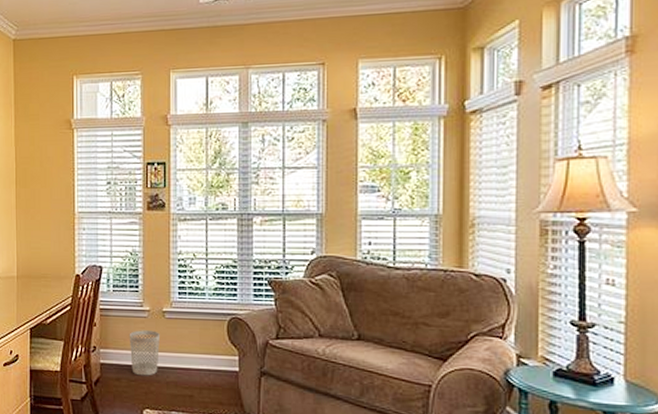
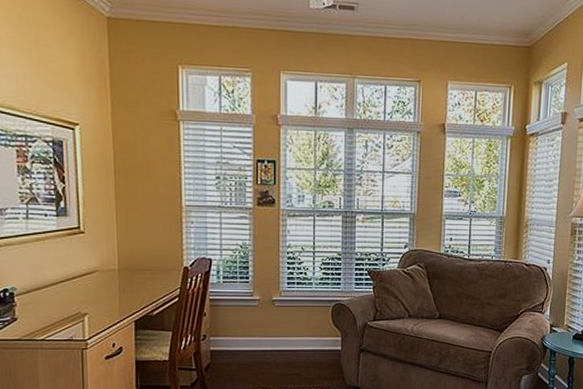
wastebasket: present [129,330,161,376] -> none [239,318,270,359]

